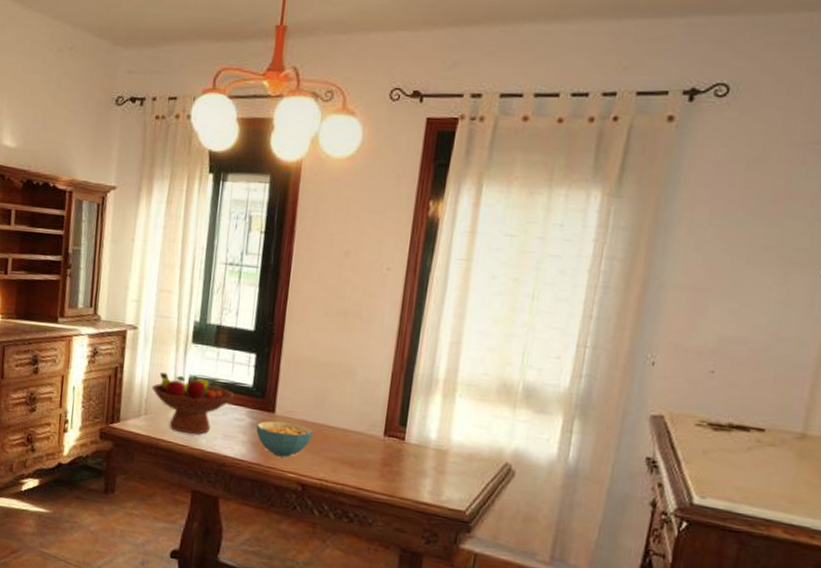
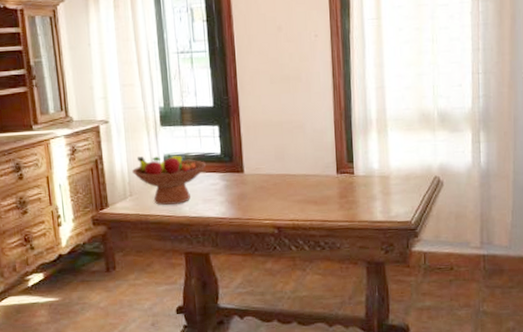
cereal bowl: present [256,420,313,458] -> none [230,178,279,209]

